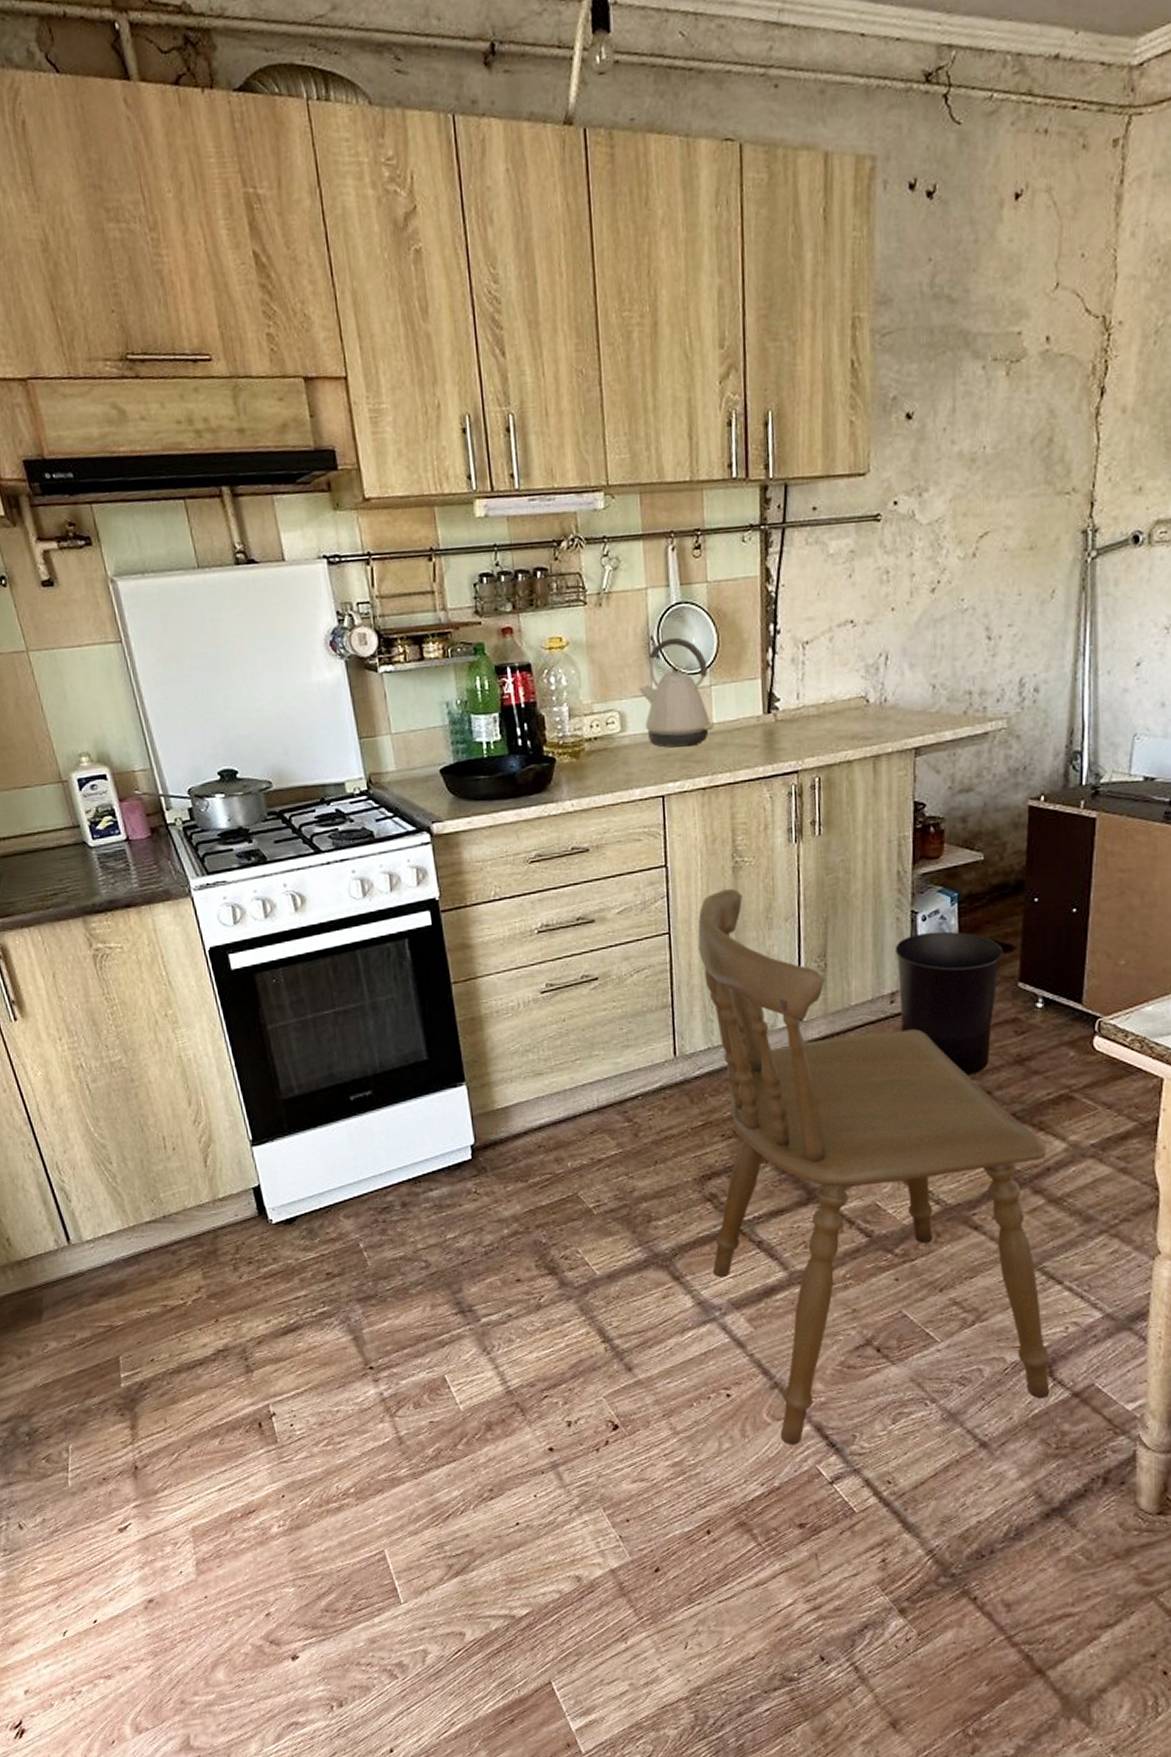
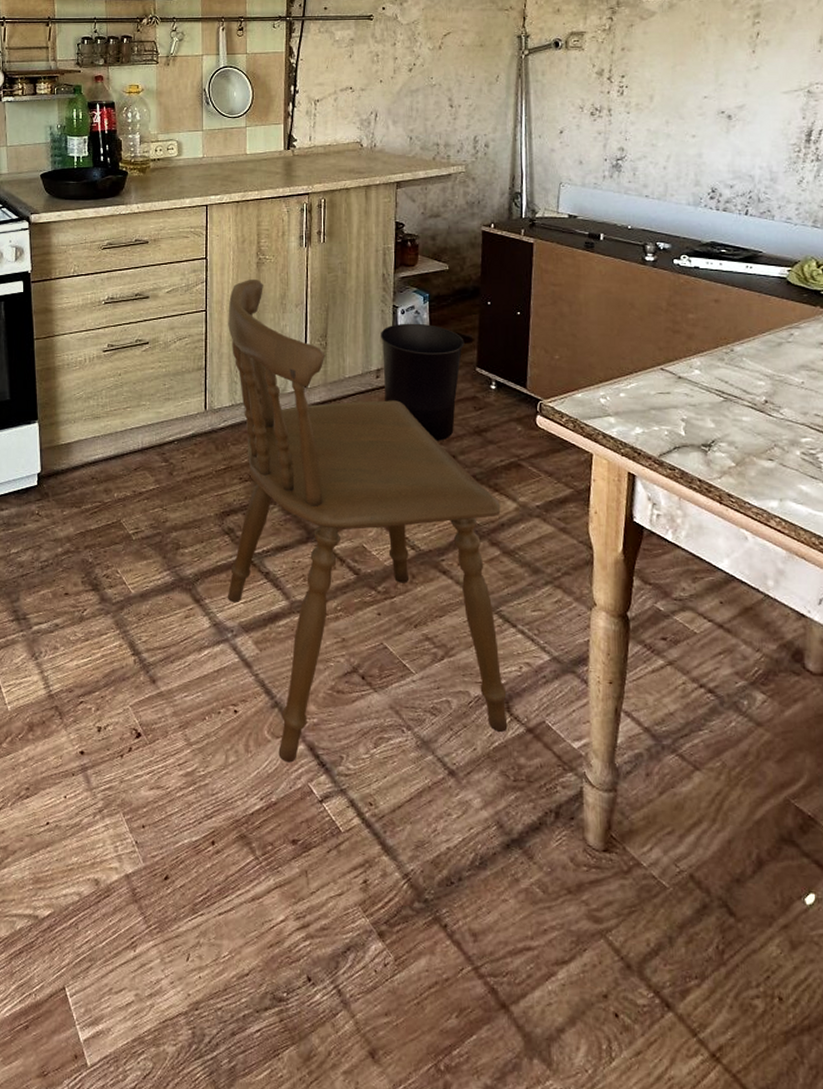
kettle: present [640,637,714,748] -> none [193,90,247,170]

